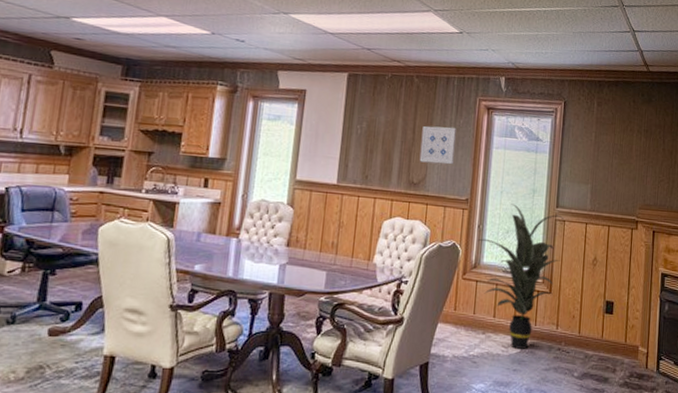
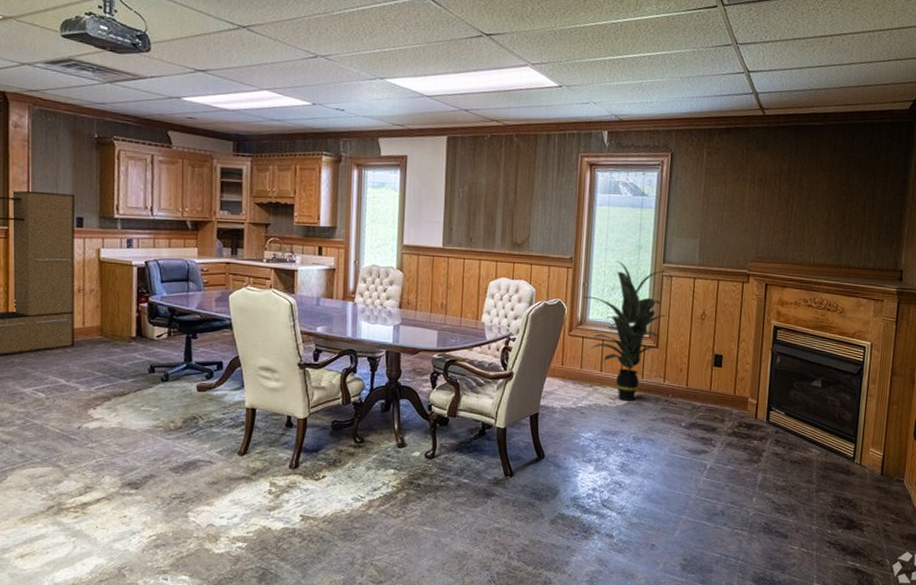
wall art: present [419,126,457,164] -> none [522,185,559,224]

